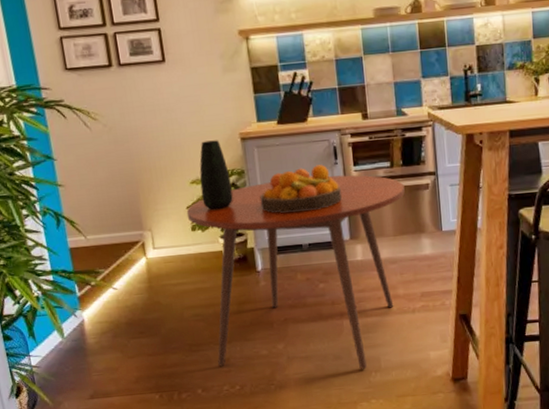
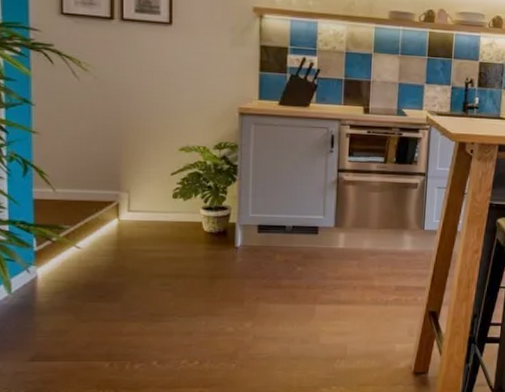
dining table: present [186,175,405,369] -> none [170,160,395,355]
vase: present [199,140,233,211] -> none [189,110,222,181]
fruit bowl: present [259,164,342,213] -> none [249,150,332,194]

